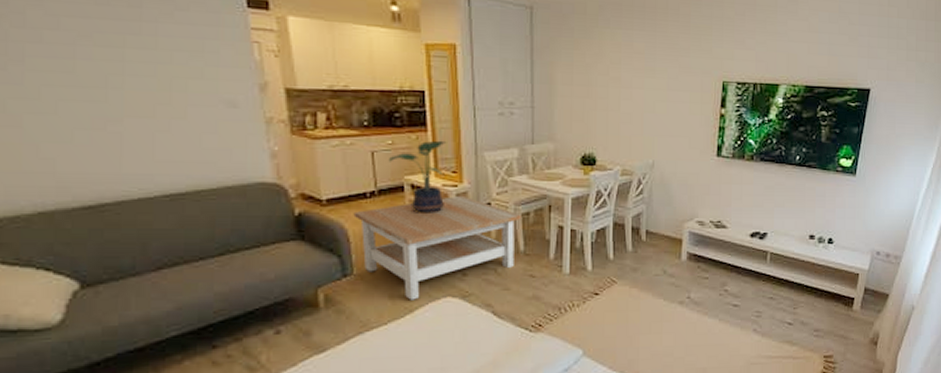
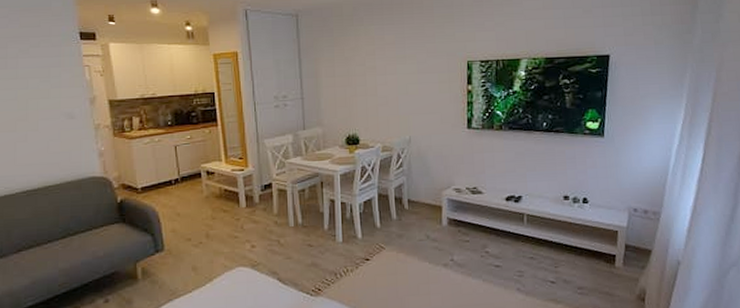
coffee table: present [353,195,521,300] -> none [162,177,298,271]
potted plant: present [389,140,447,213] -> none [189,132,234,195]

